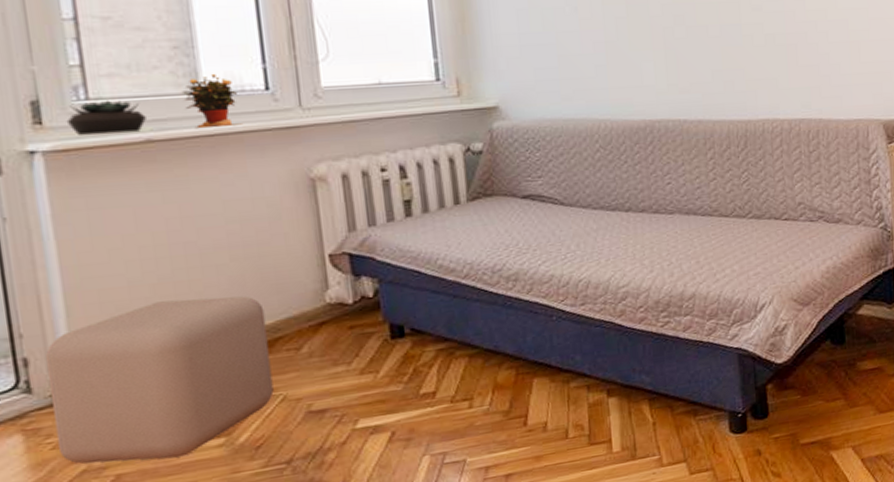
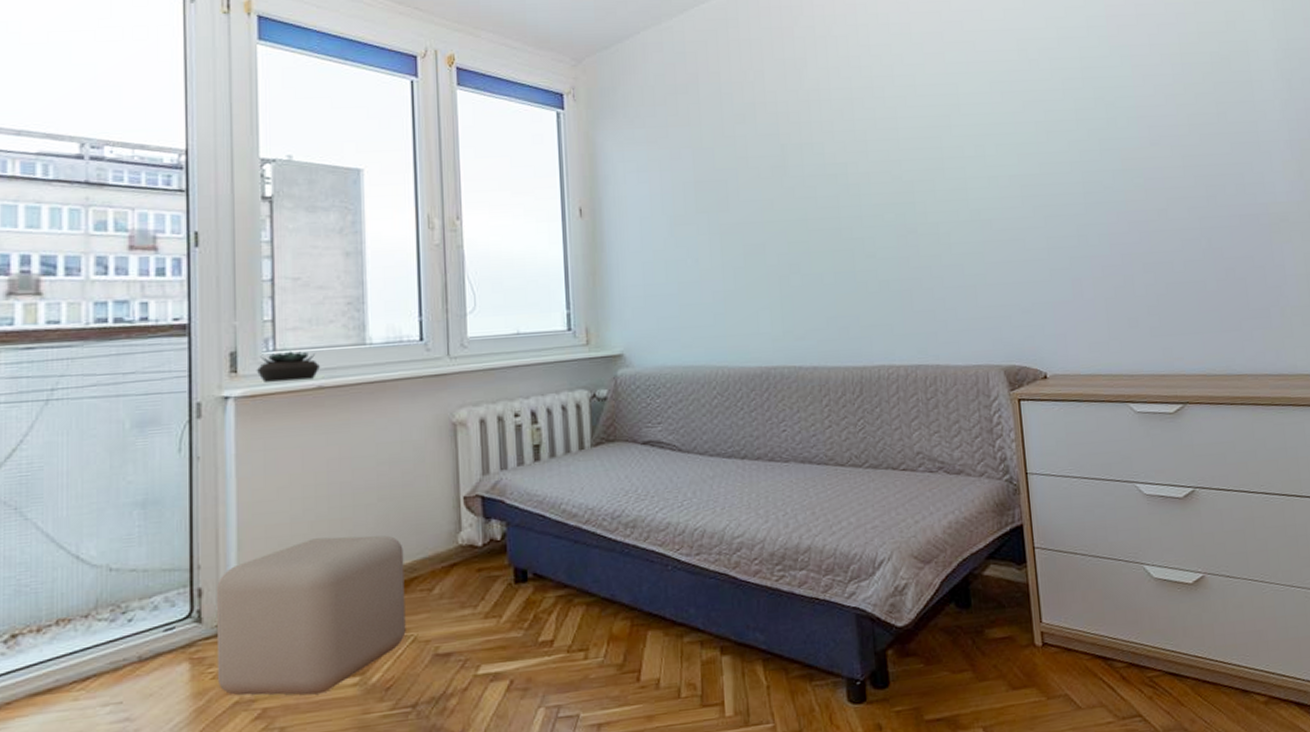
flower arrangement: present [182,73,244,129] -> none [351,326,400,377]

